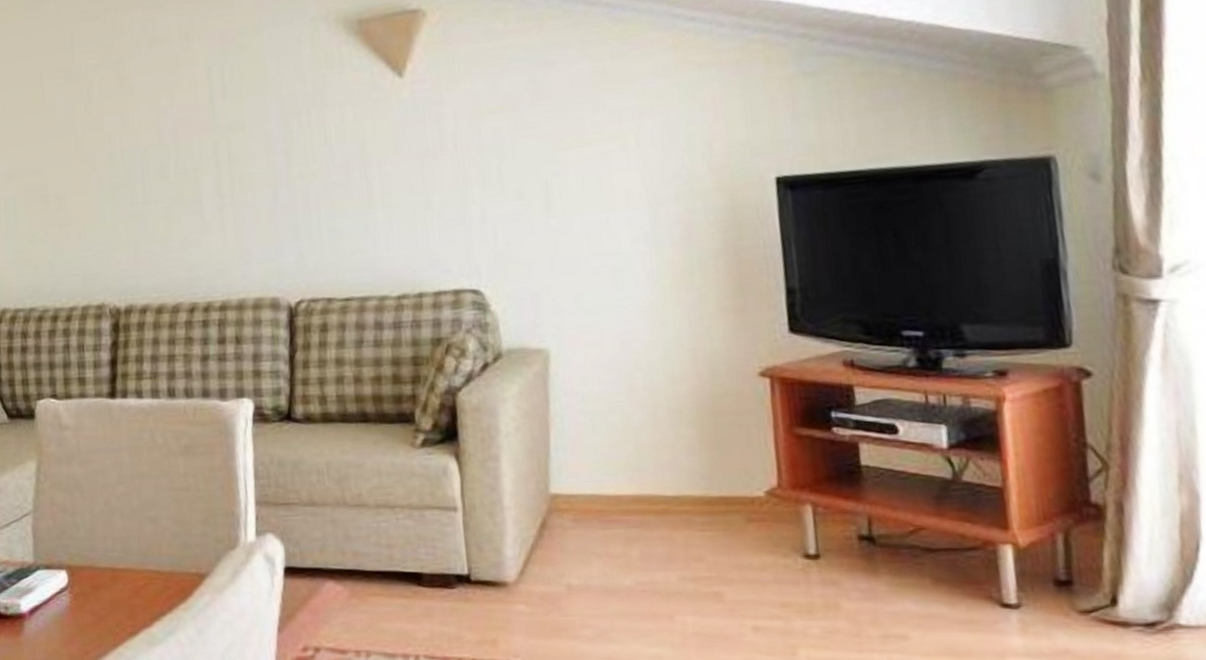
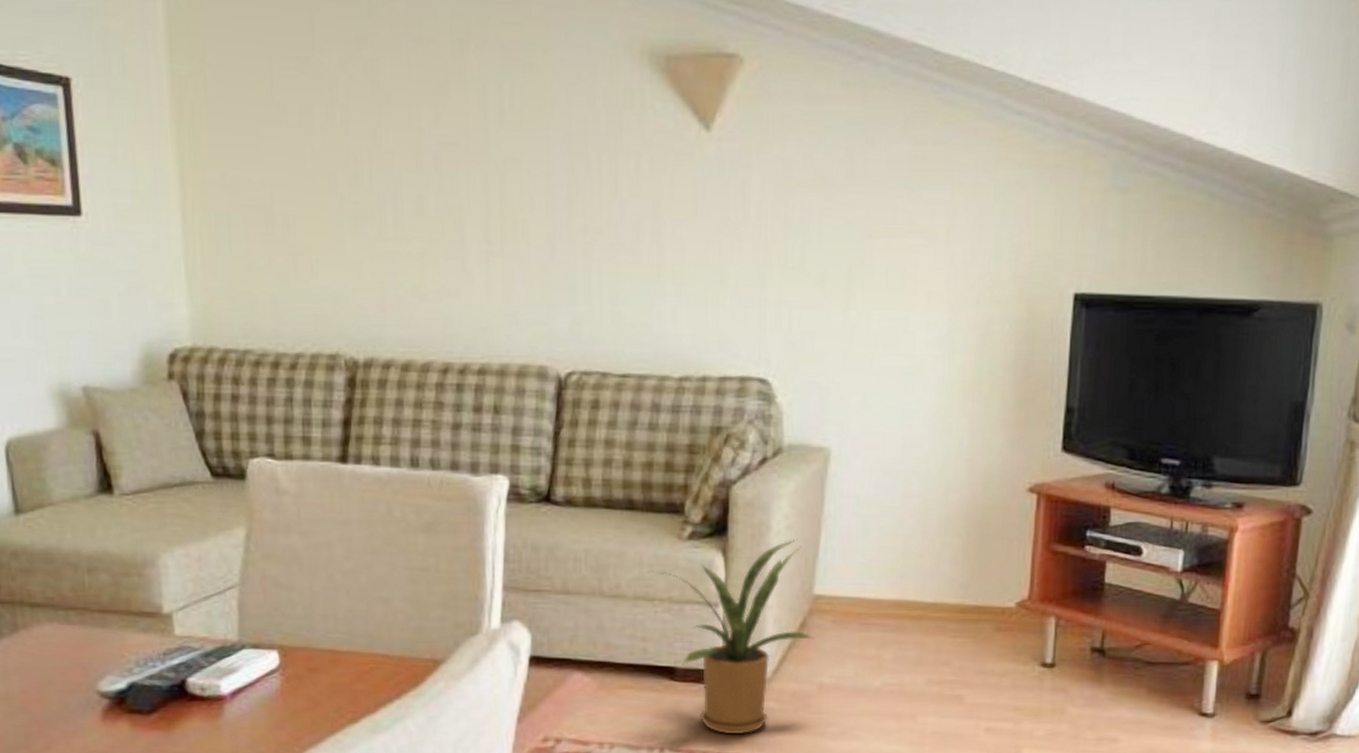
house plant: none [385,440,557,639] -> present [647,540,814,734]

